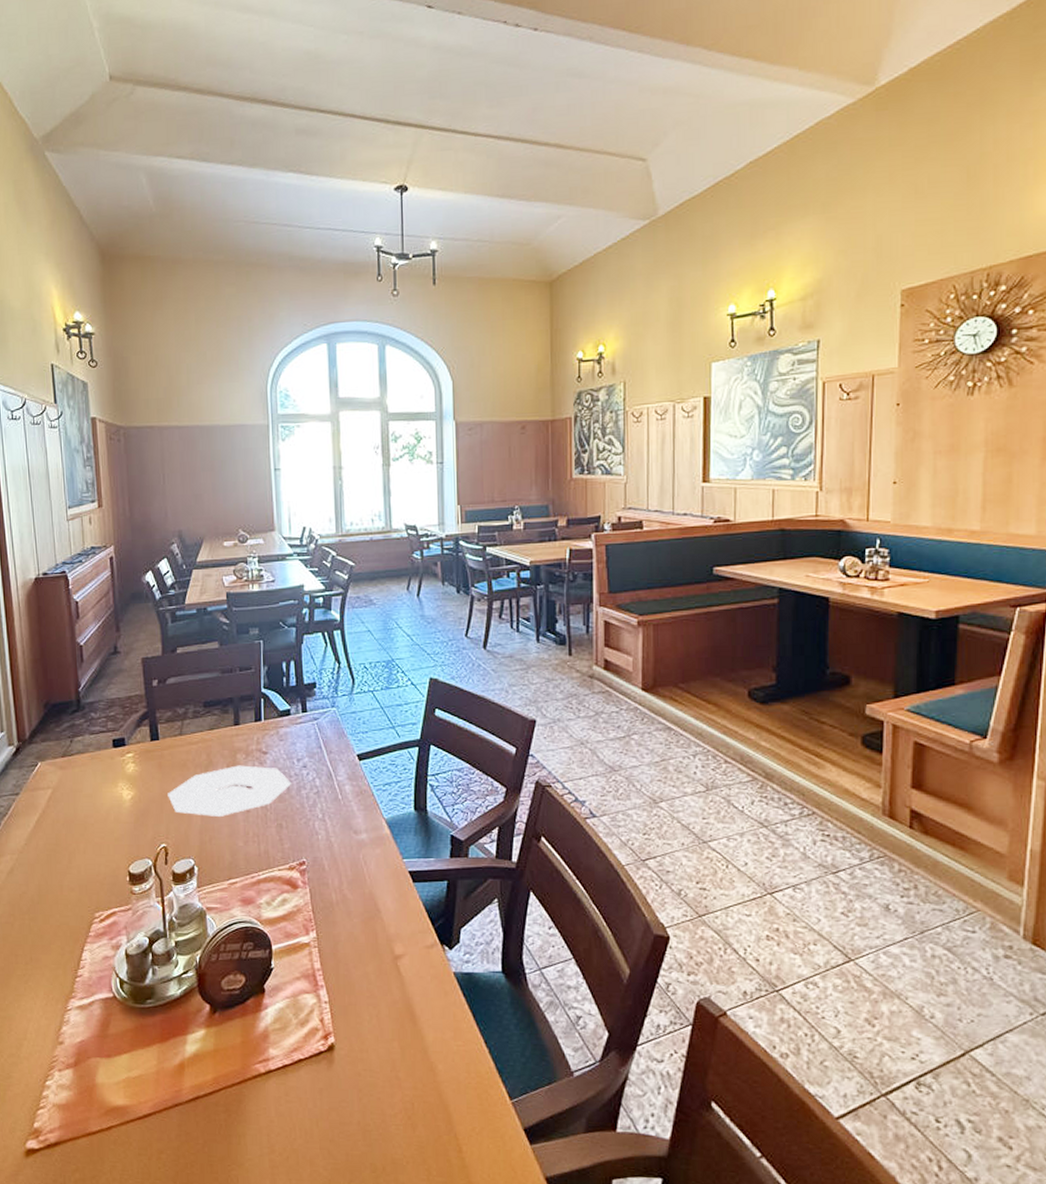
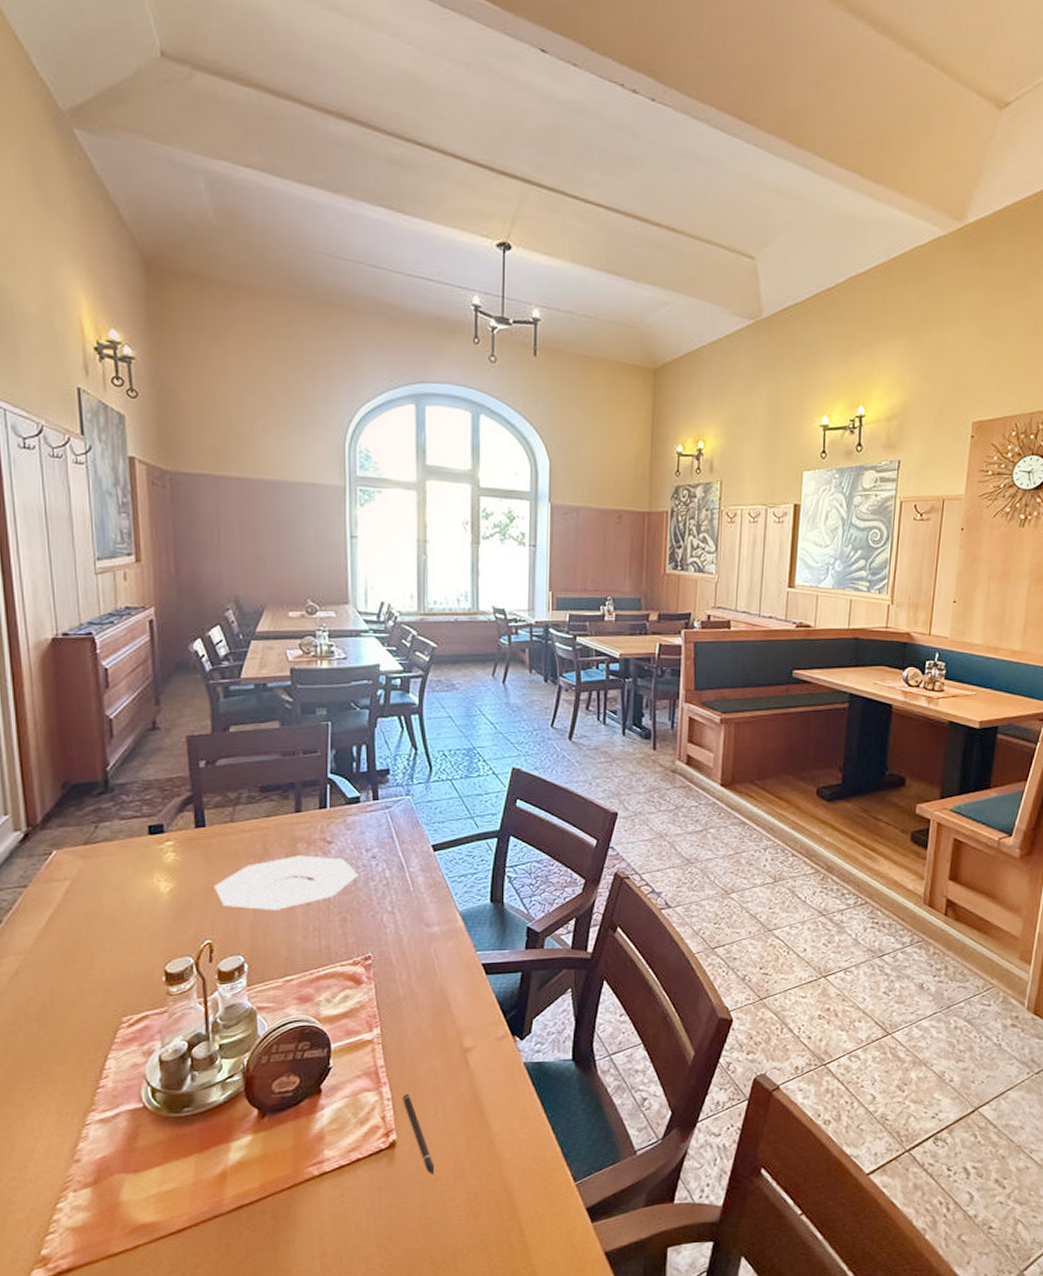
pen: none [339,997,372,1082] -> present [403,1093,435,1176]

